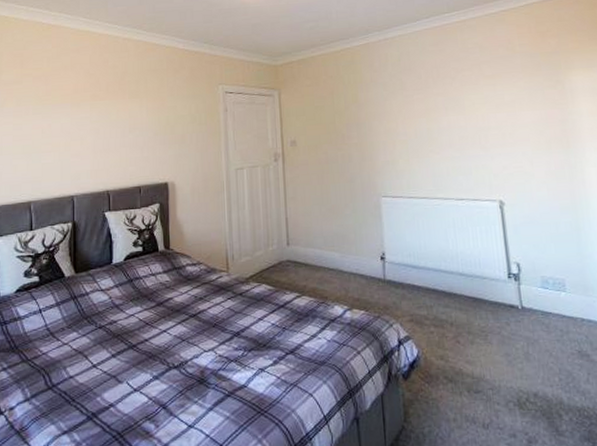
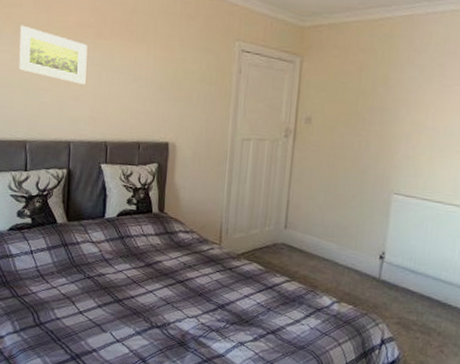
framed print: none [20,98,85,142] -> present [19,25,88,85]

